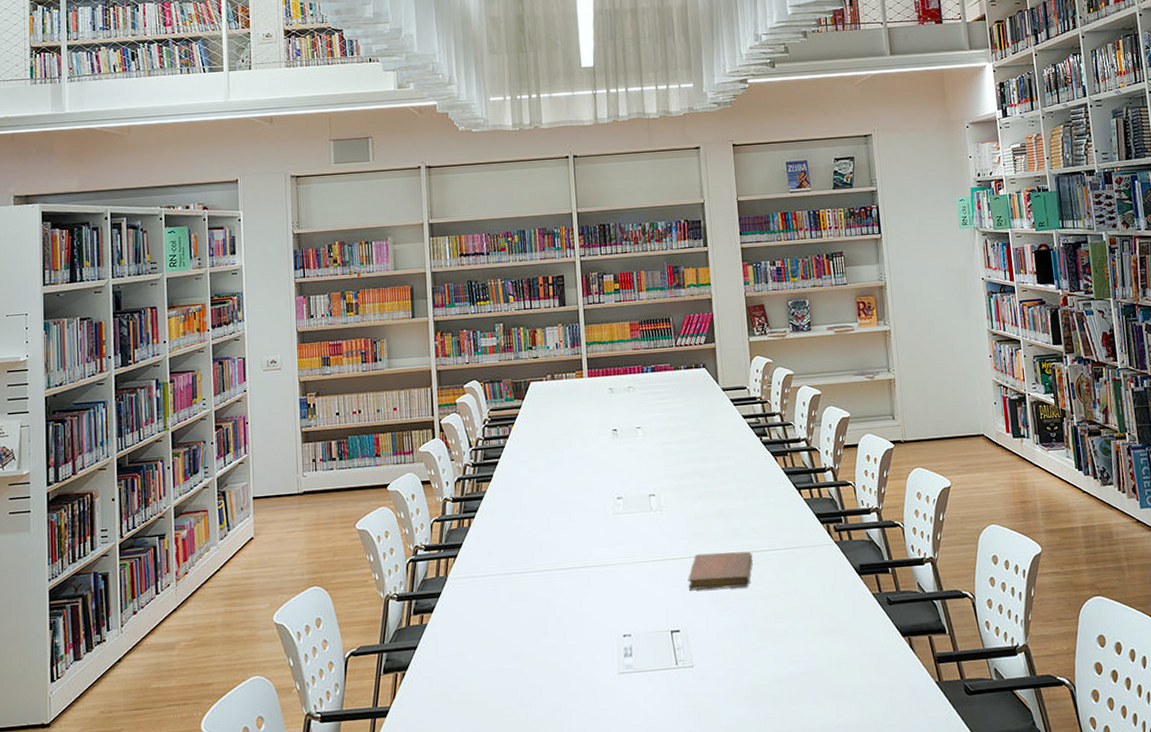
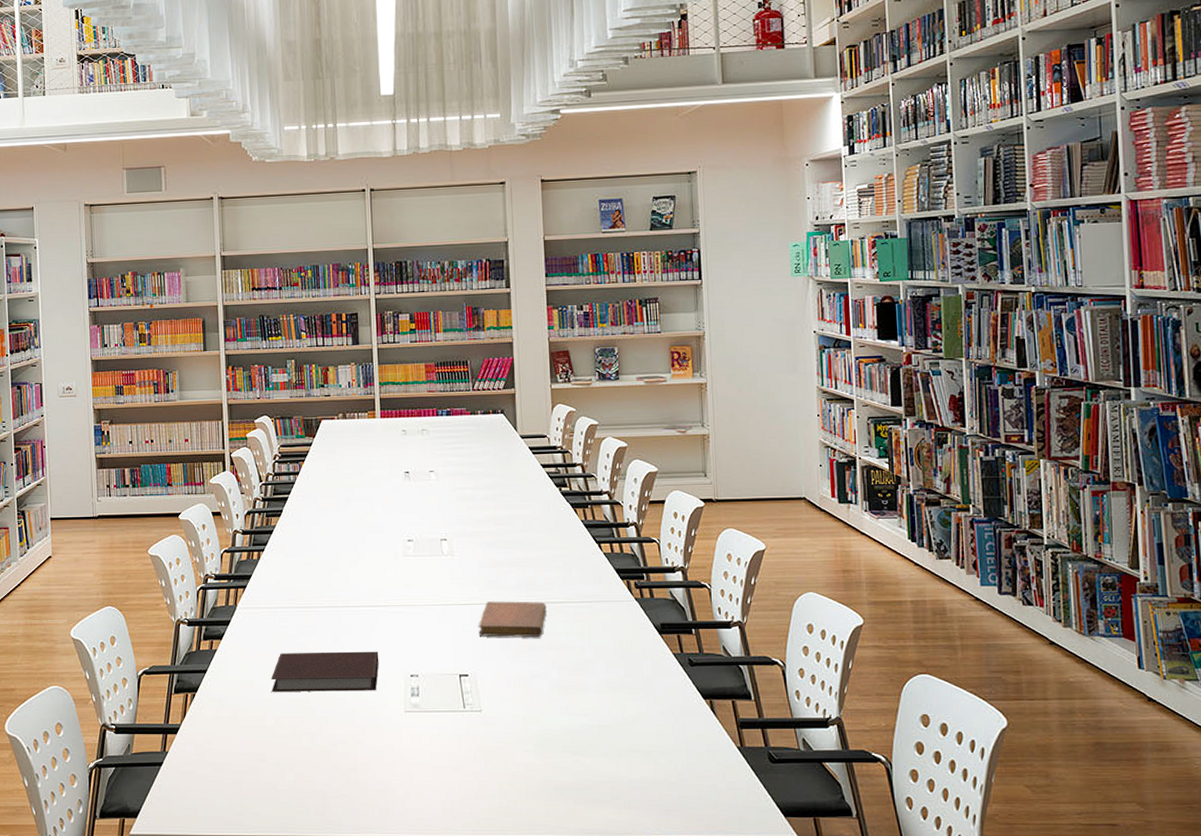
notebook: none [483,613,592,664] -> present [271,651,379,692]

